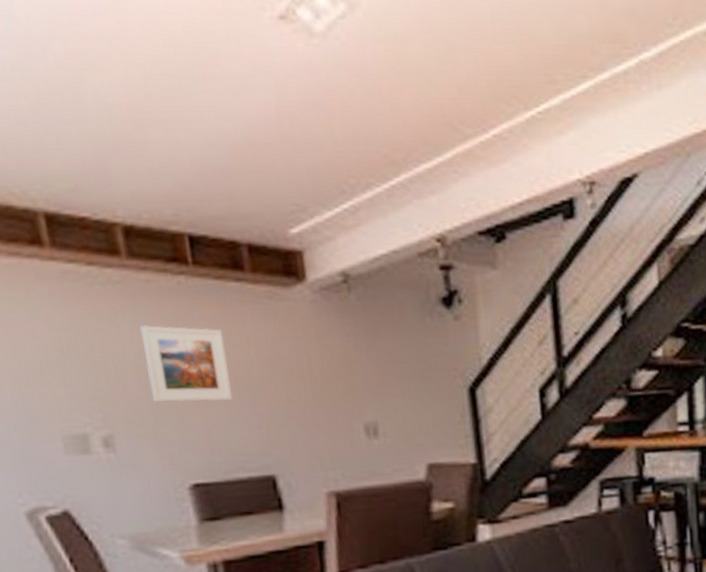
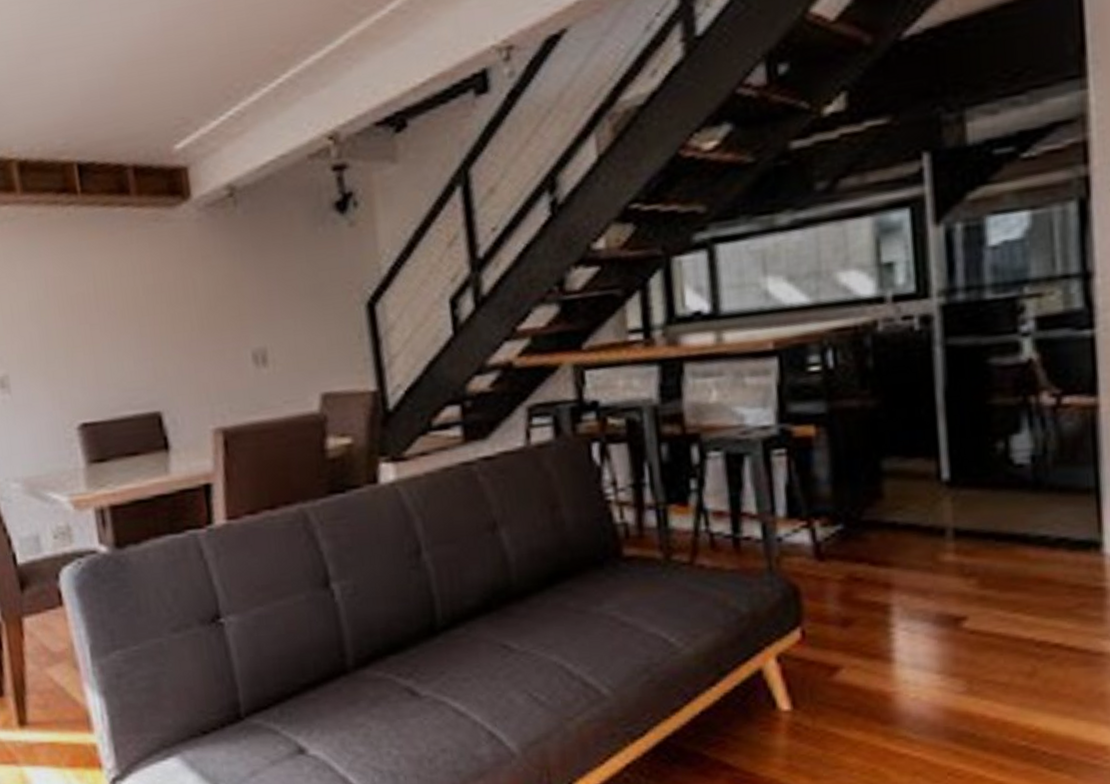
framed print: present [140,325,233,403] -> none [33,258,120,339]

